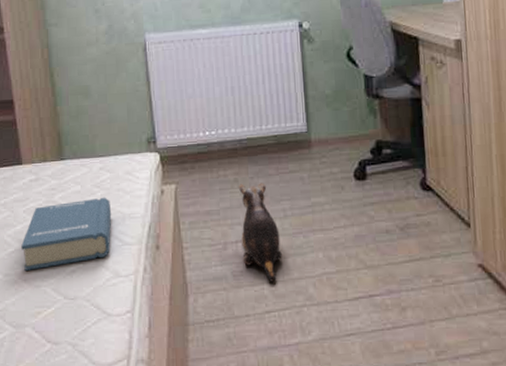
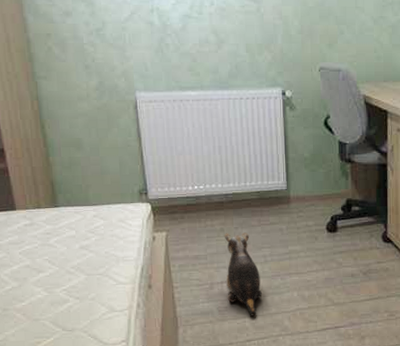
hardback book: present [21,197,112,271] -> none [18,241,106,306]

